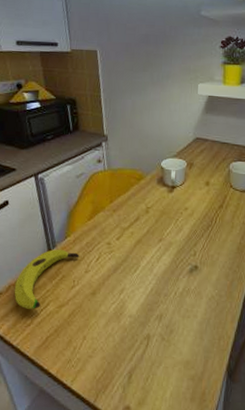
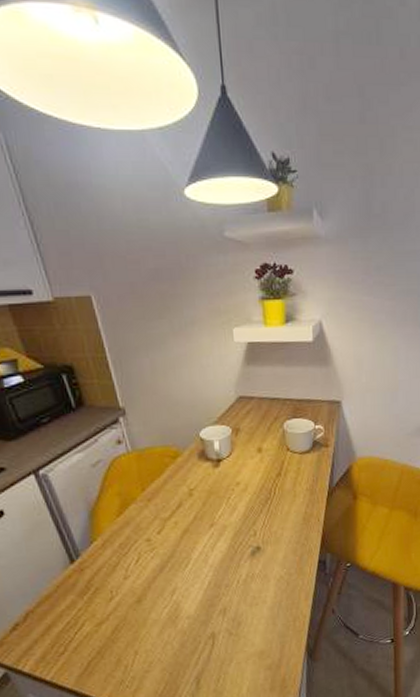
banana: present [14,249,80,309] -> none [34,557,114,636]

